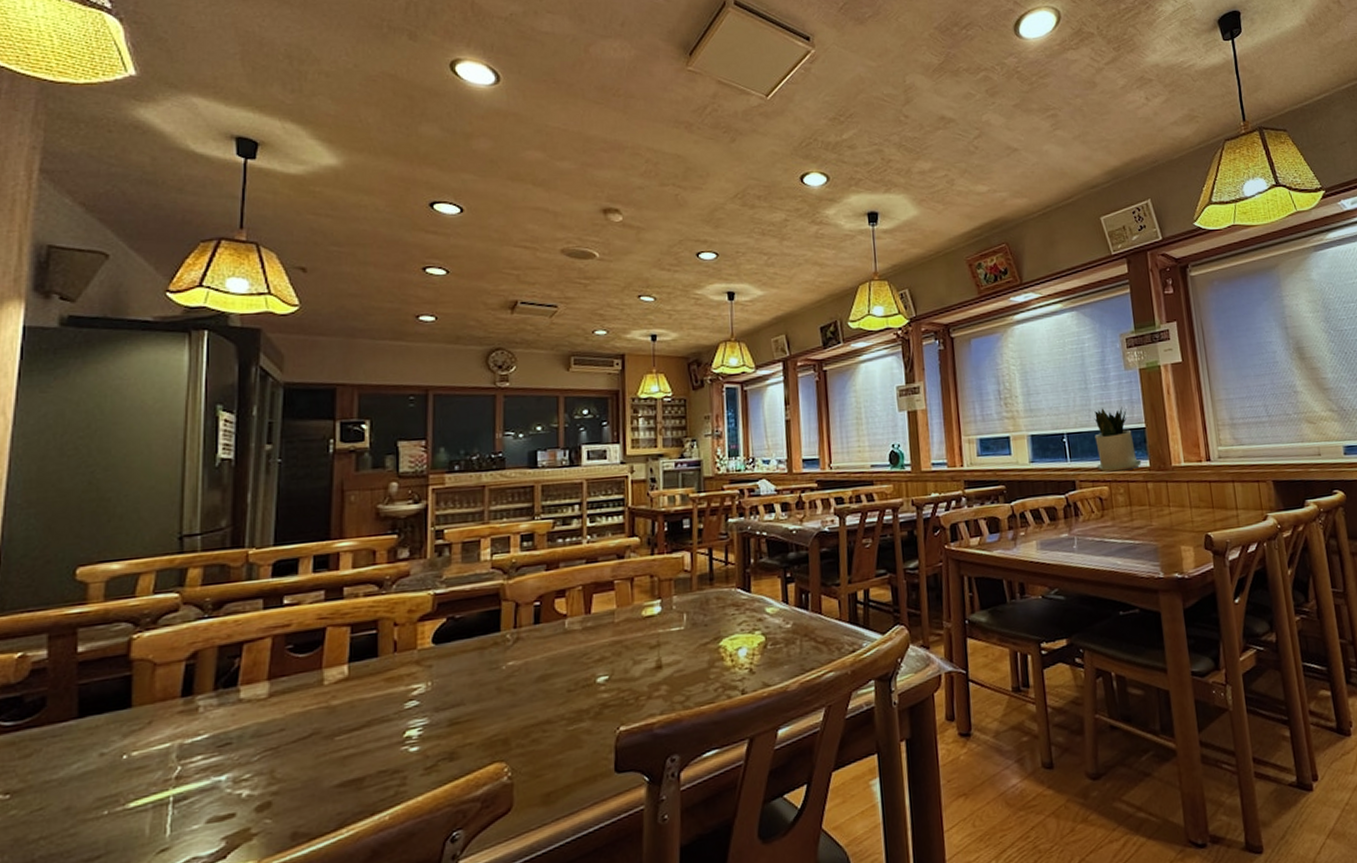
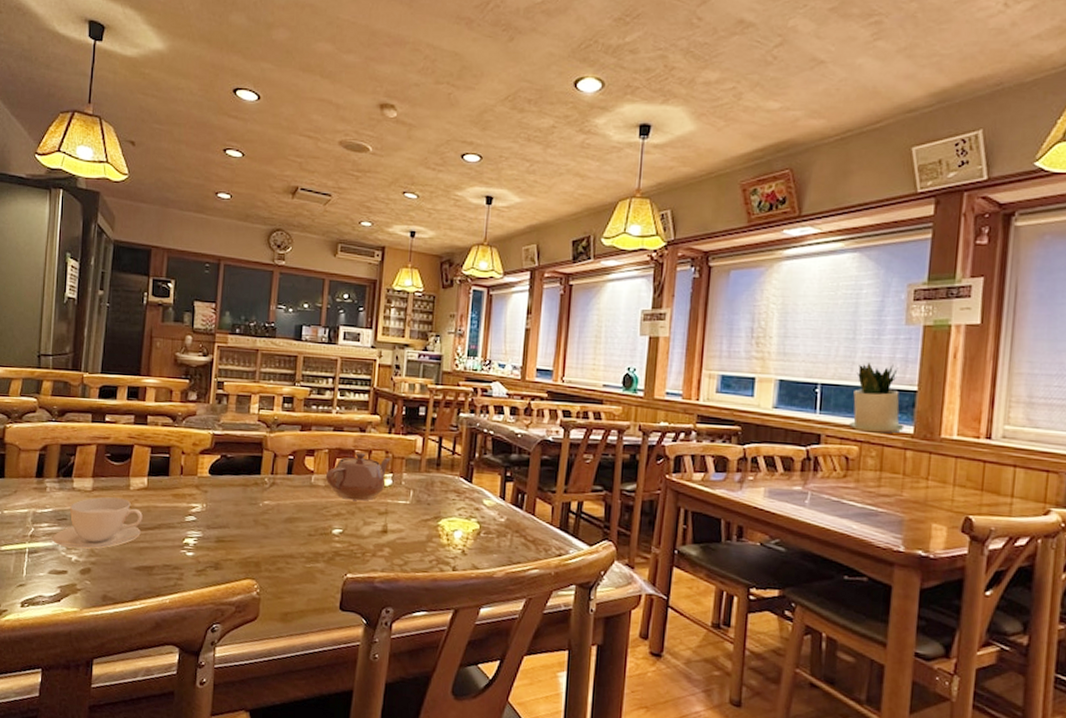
teacup: none [209,698,344,782] -> present [52,497,143,549]
teapot: none [583,581,657,640] -> present [326,452,391,501]

